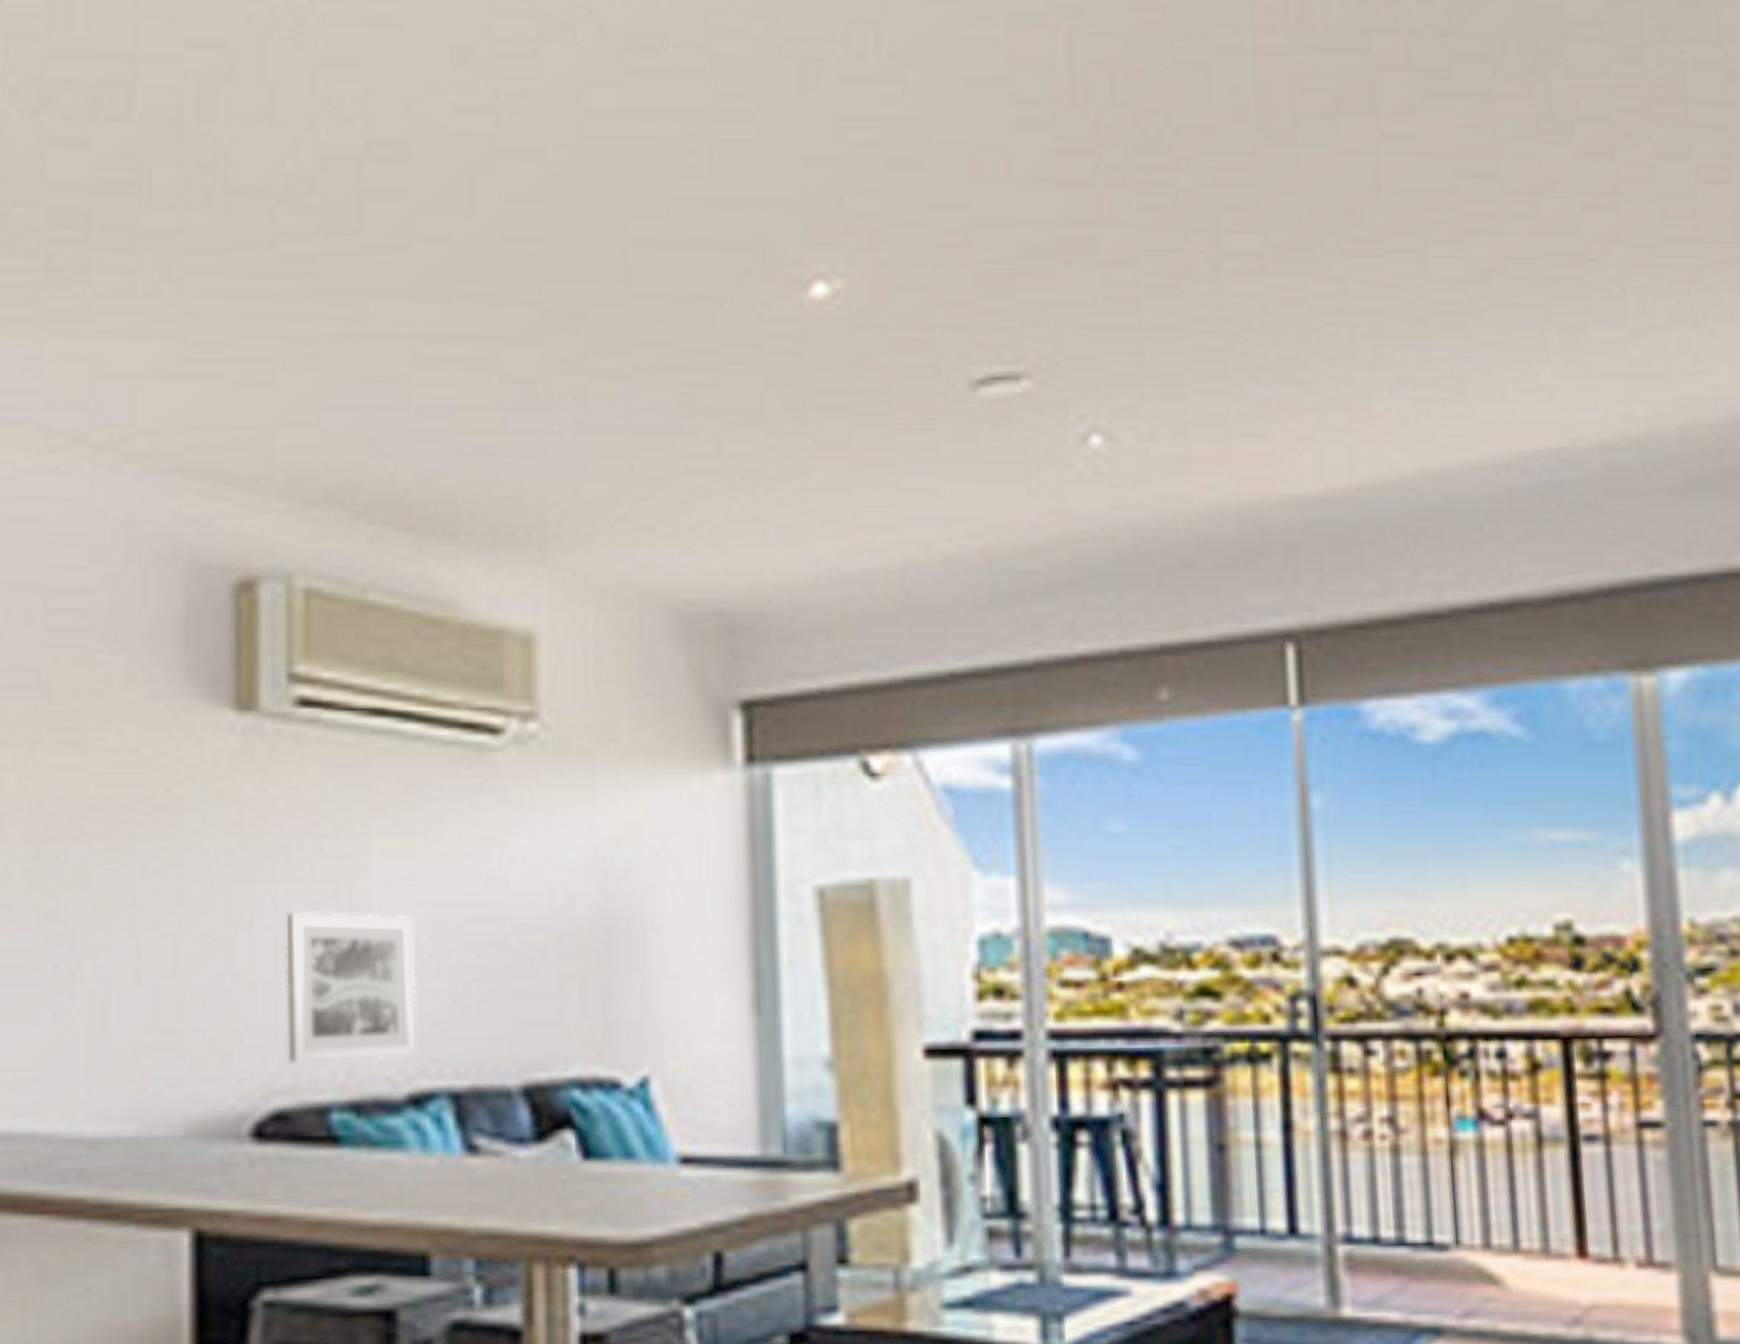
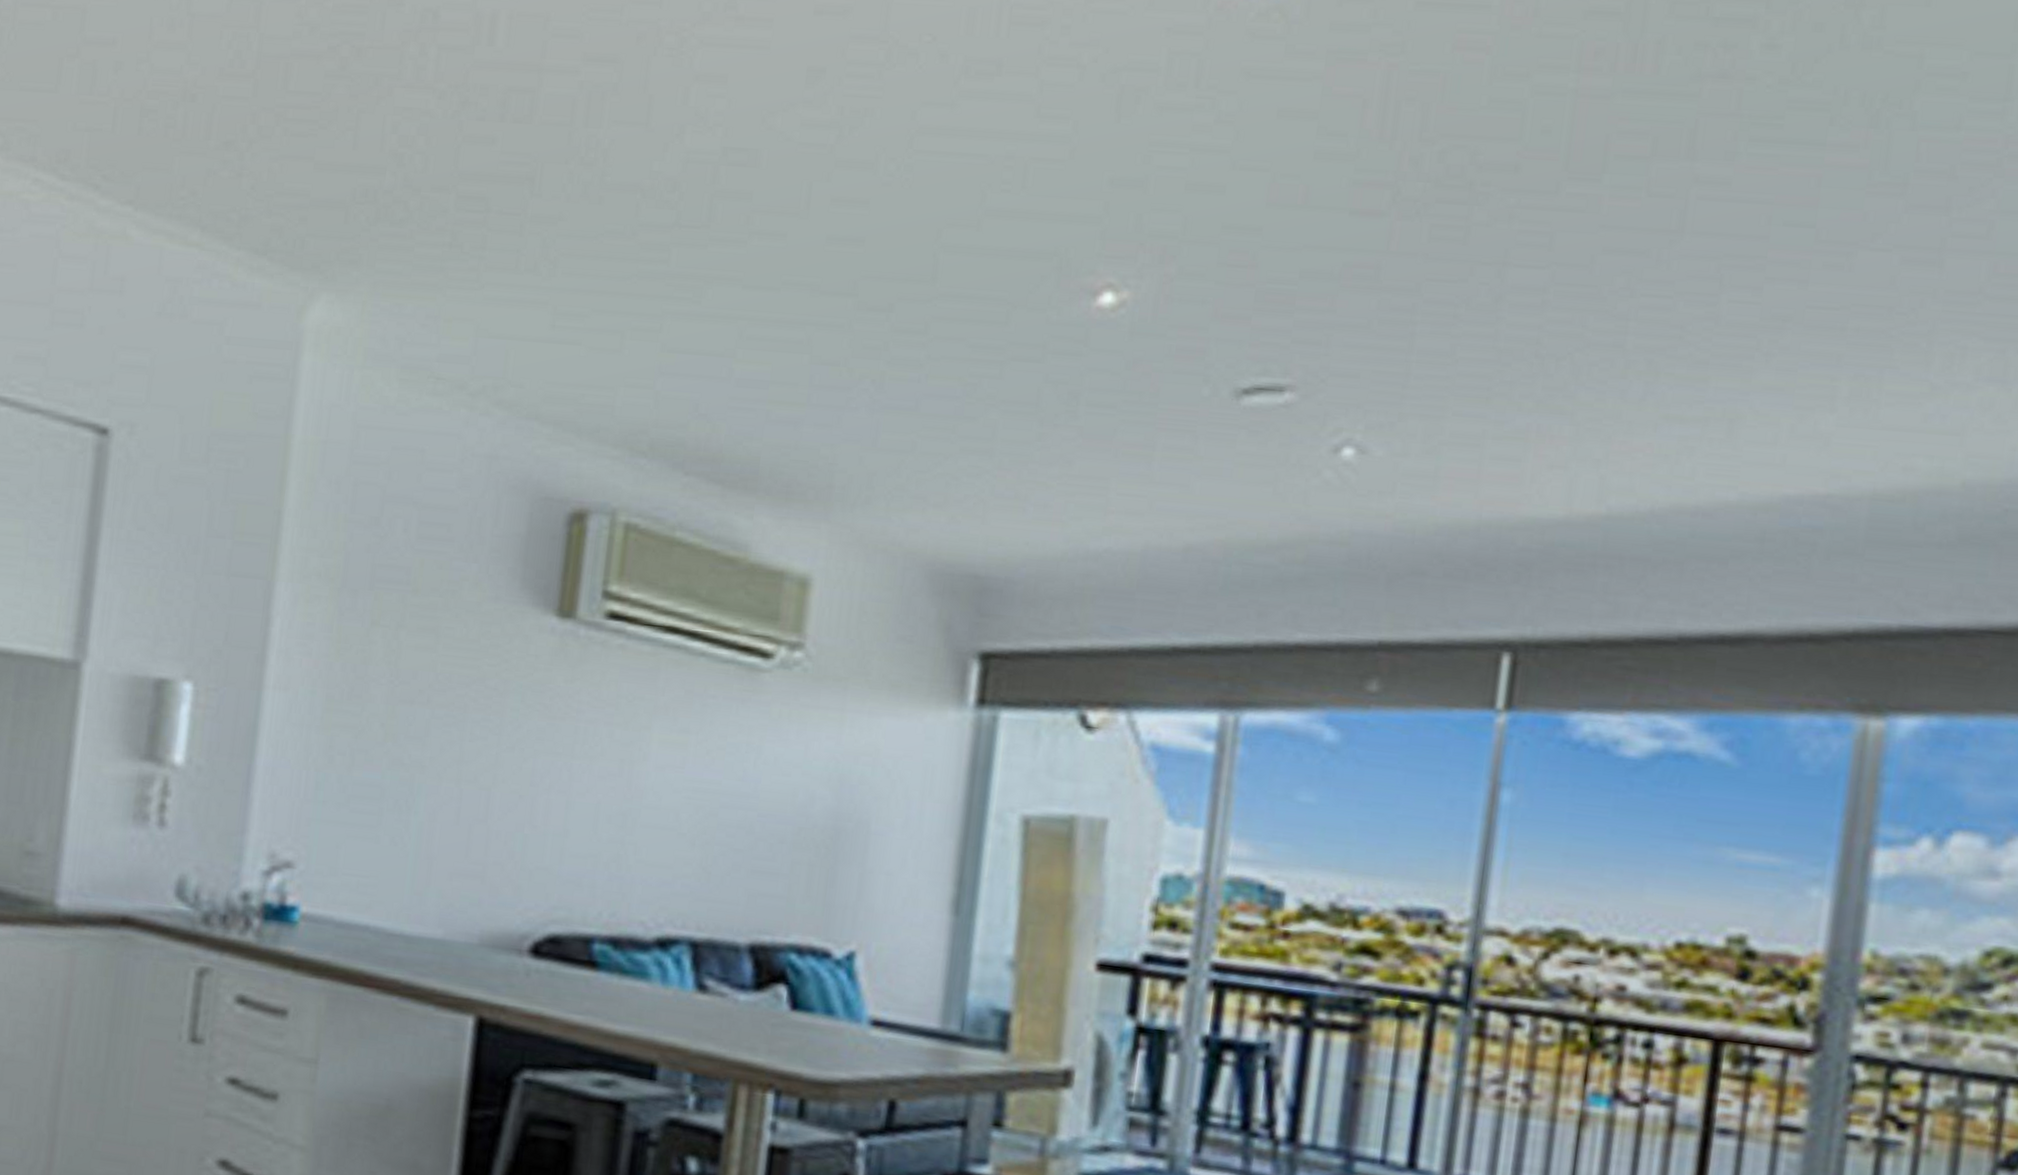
wall art: present [284,911,418,1064] -> none [564,781,680,910]

